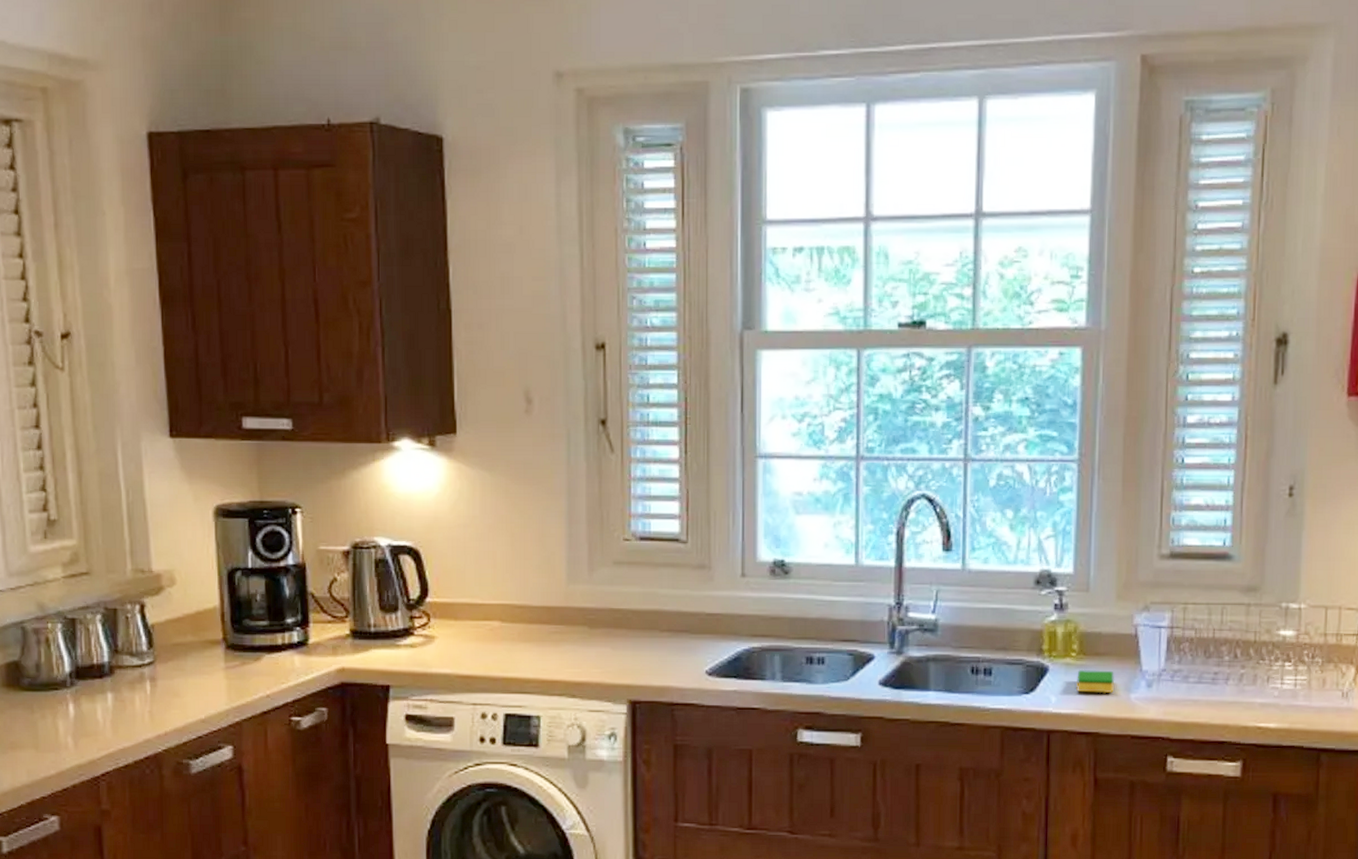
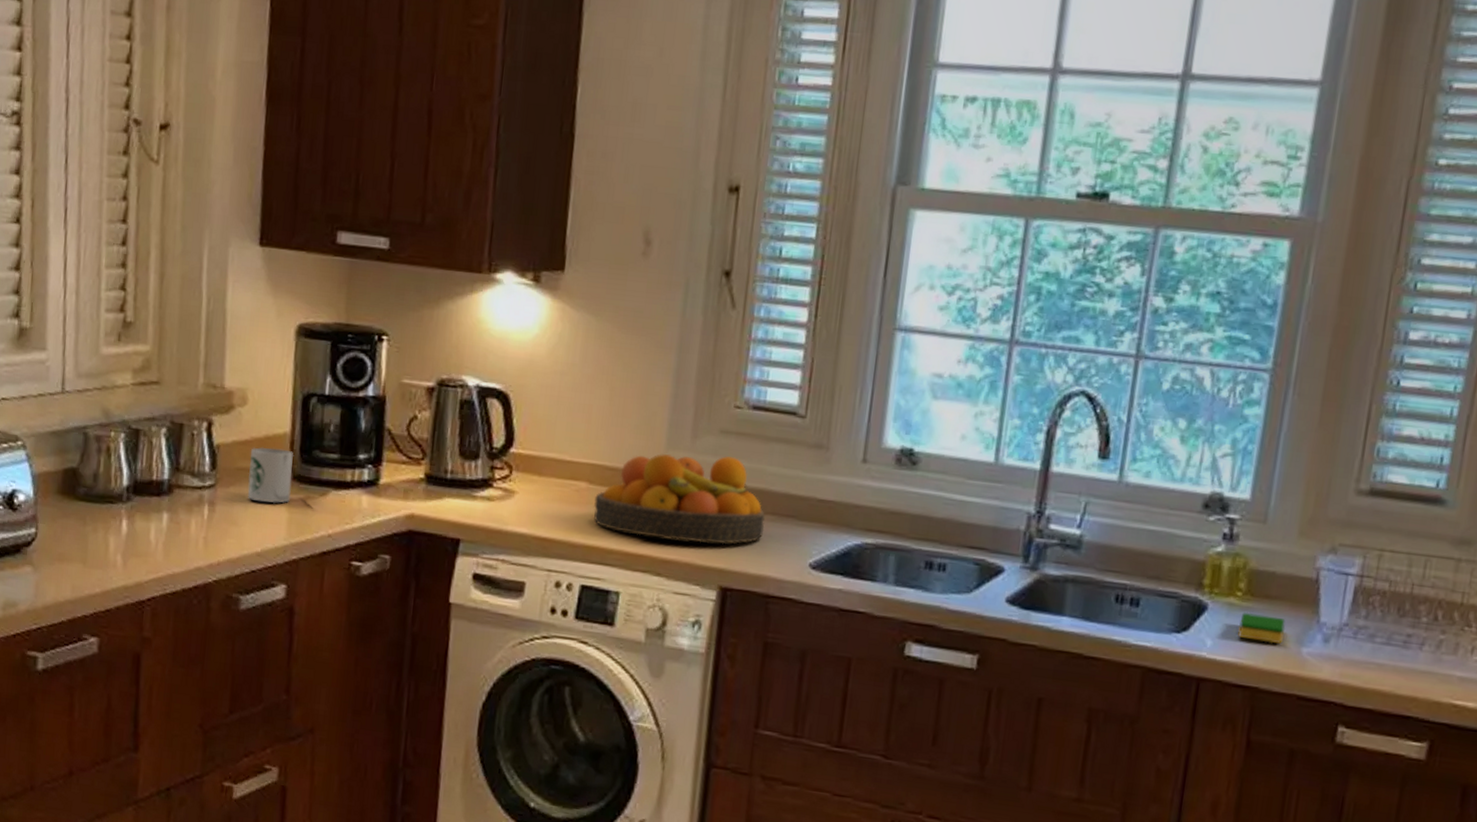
mug: none [184,622,228,673] -> present [247,446,294,504]
fruit bowl: none [508,584,663,664] -> present [594,453,765,545]

